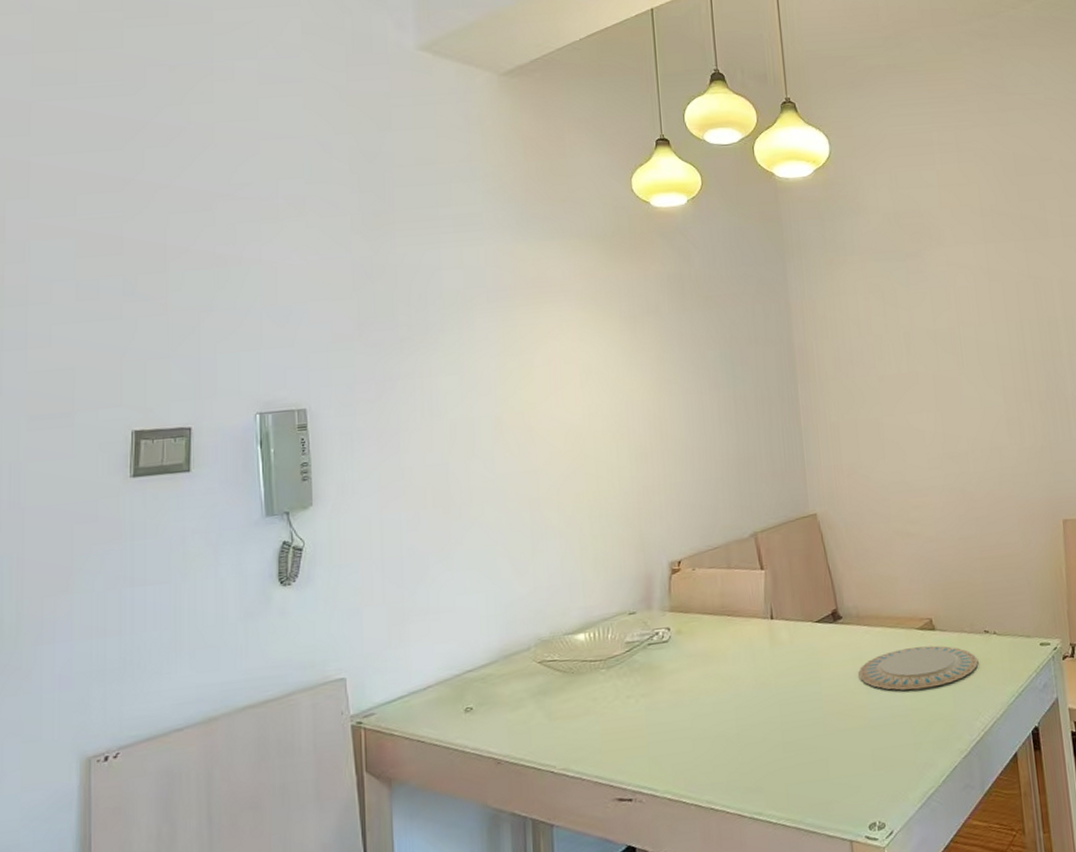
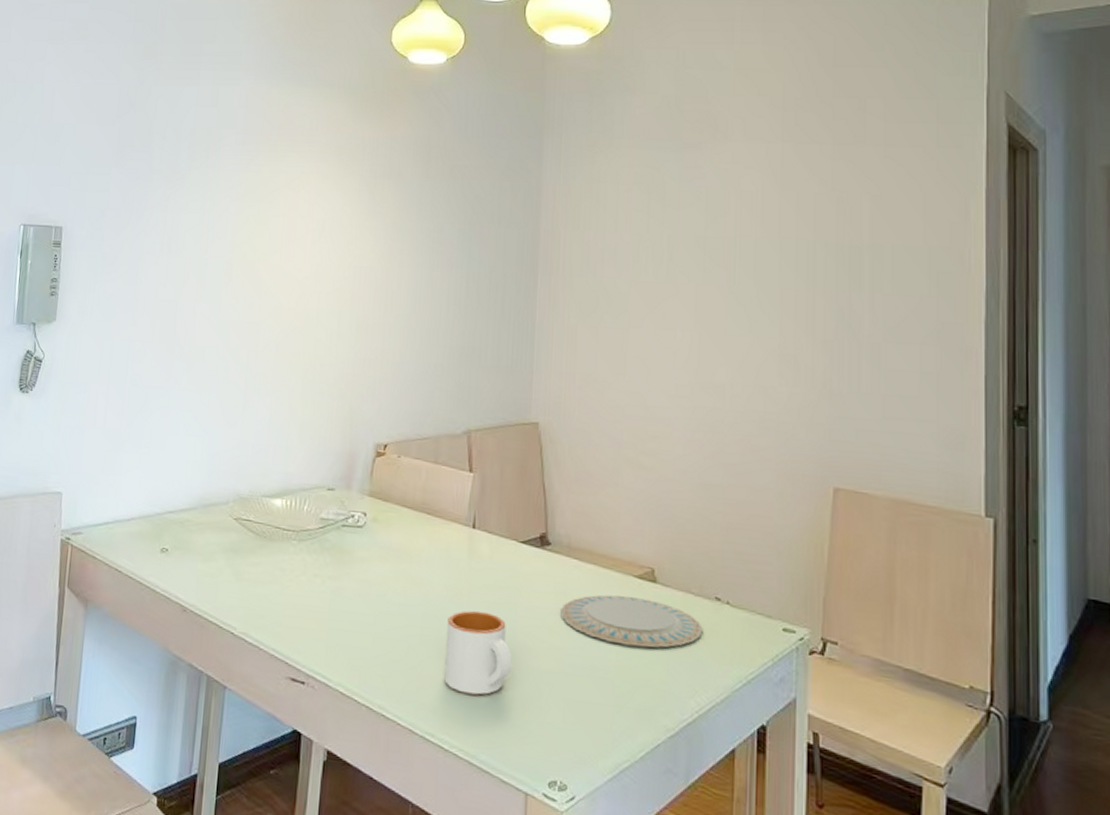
mug: none [759,690,823,769] -> present [444,610,512,695]

